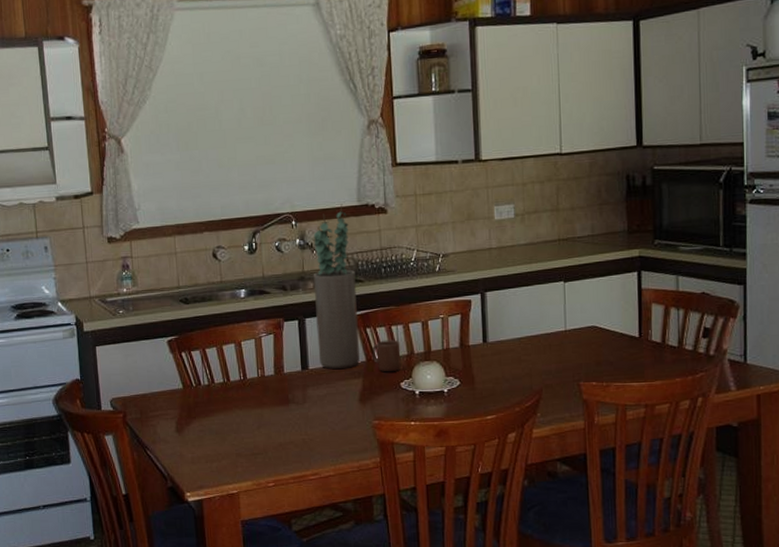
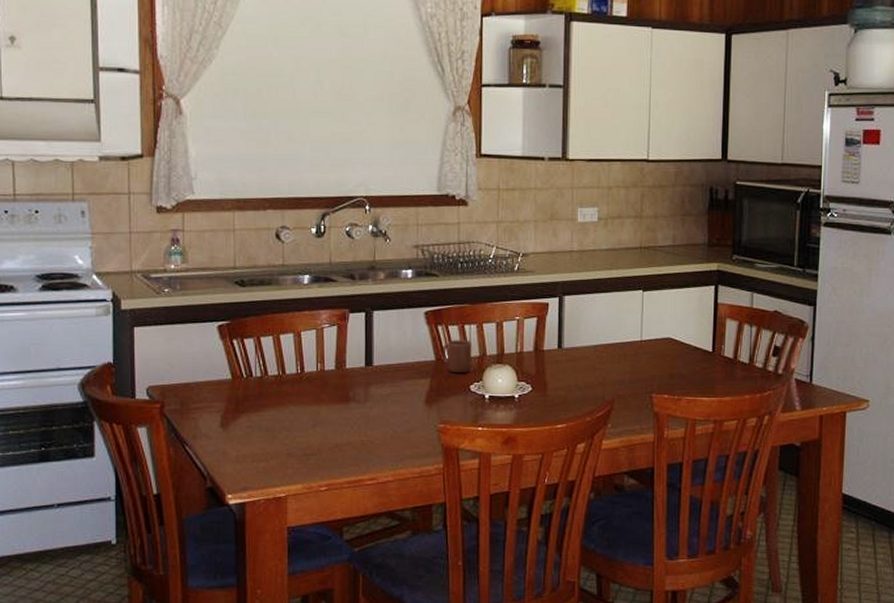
vase: present [313,204,360,370] -> none [384,192,430,368]

